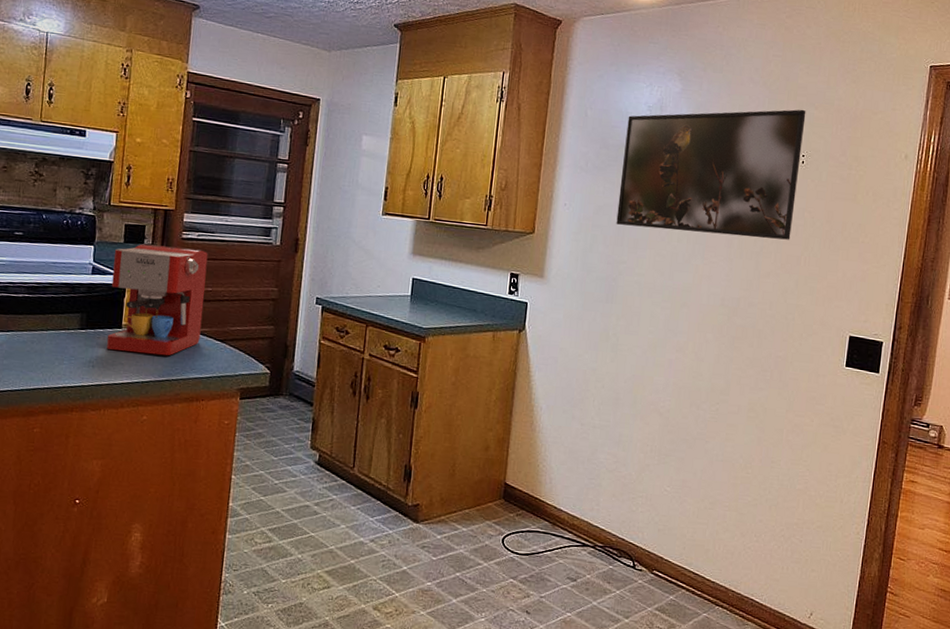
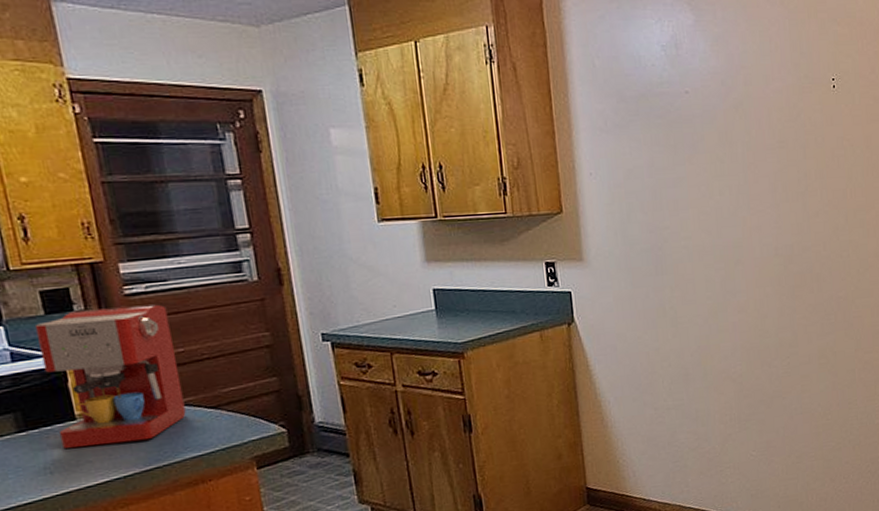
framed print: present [616,109,806,240] -> none [641,27,833,187]

